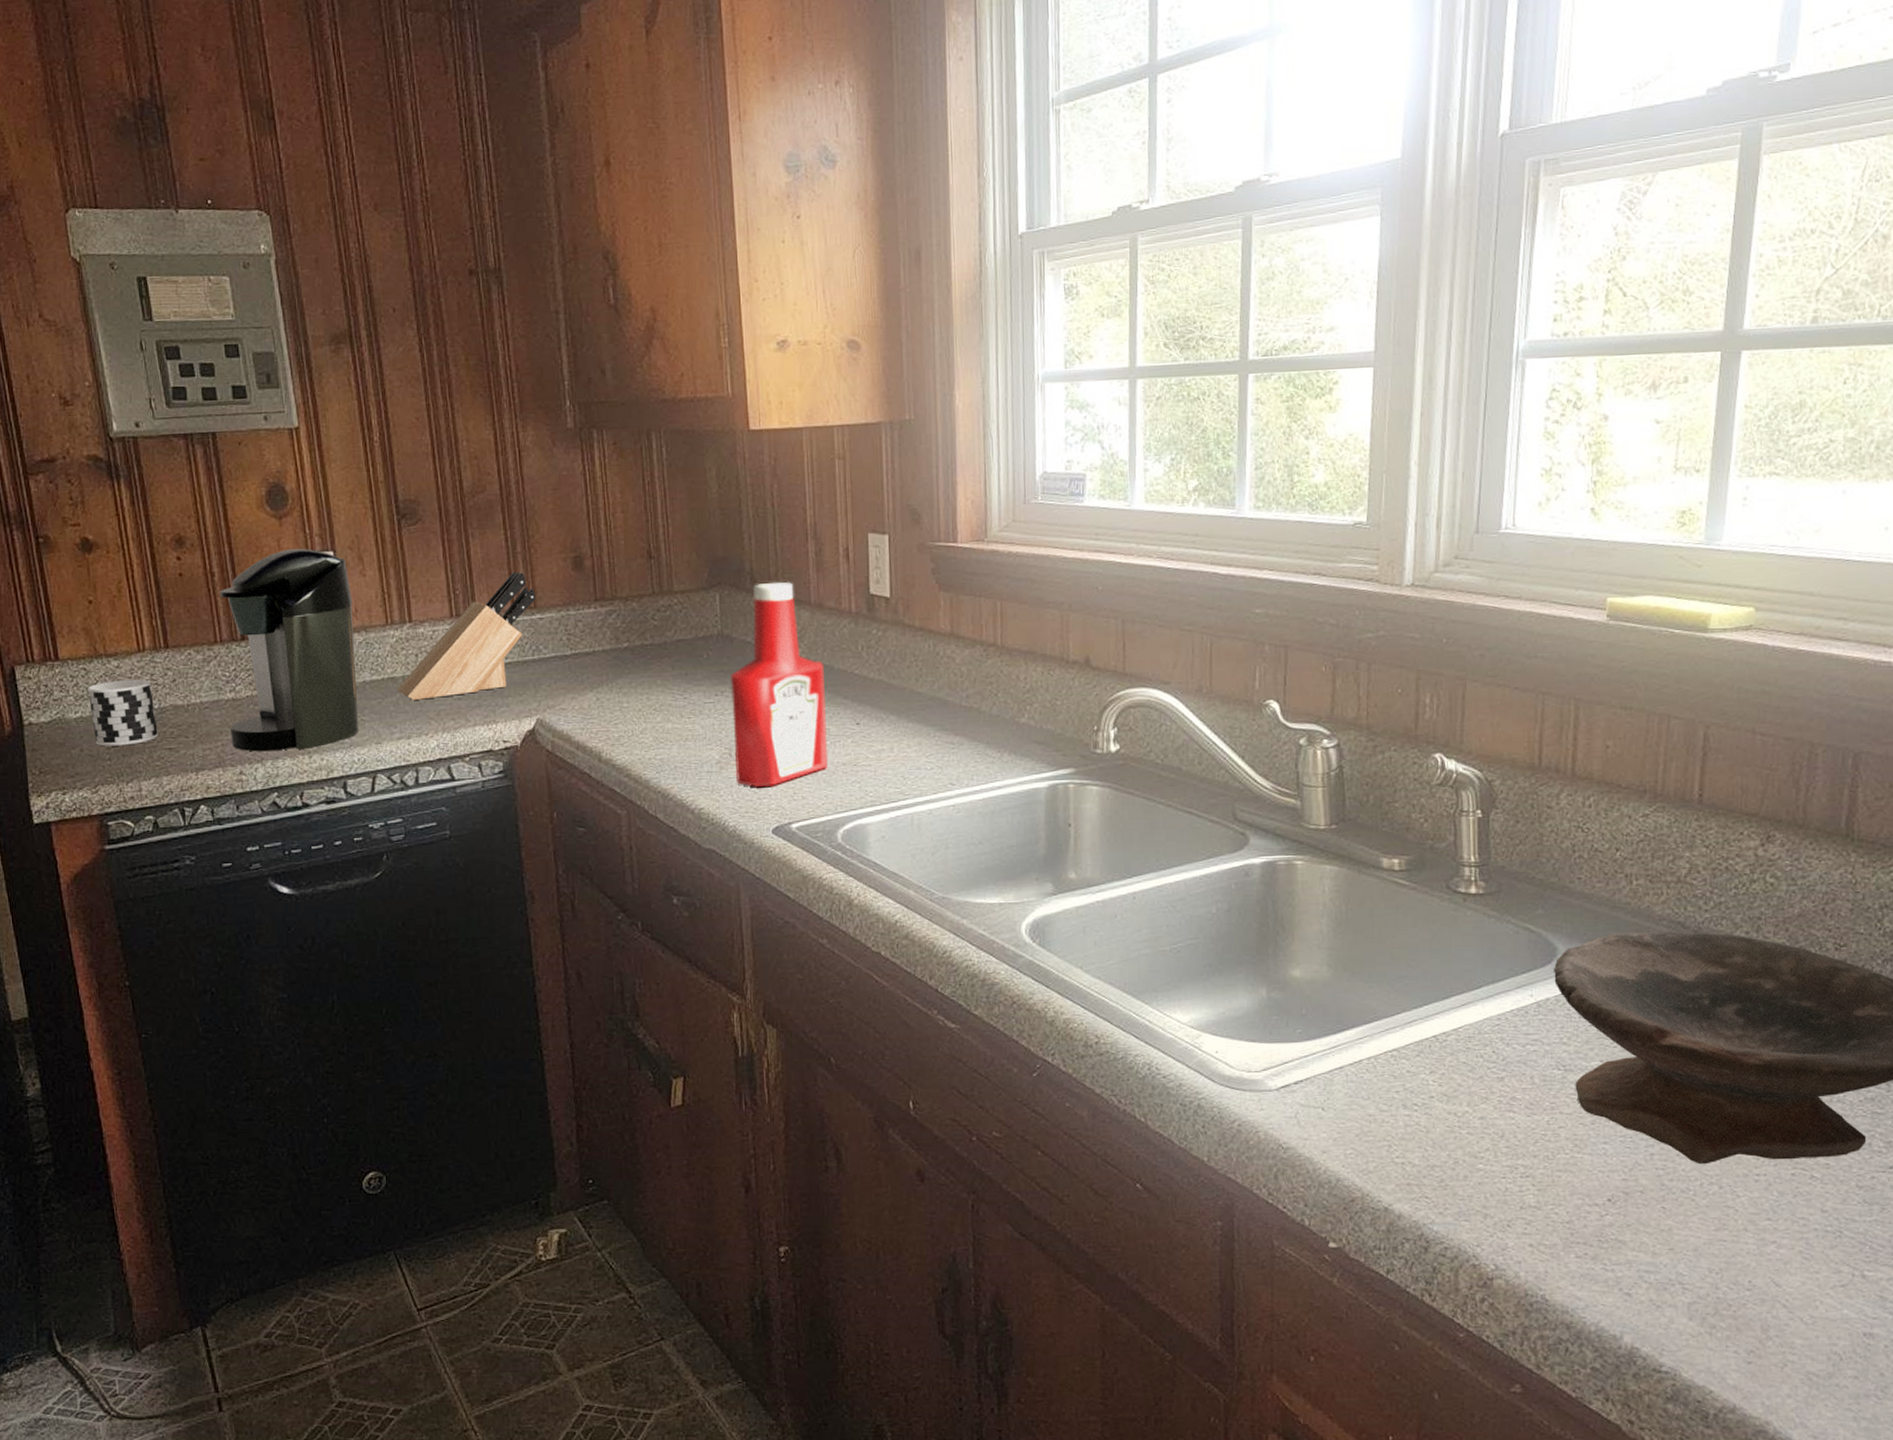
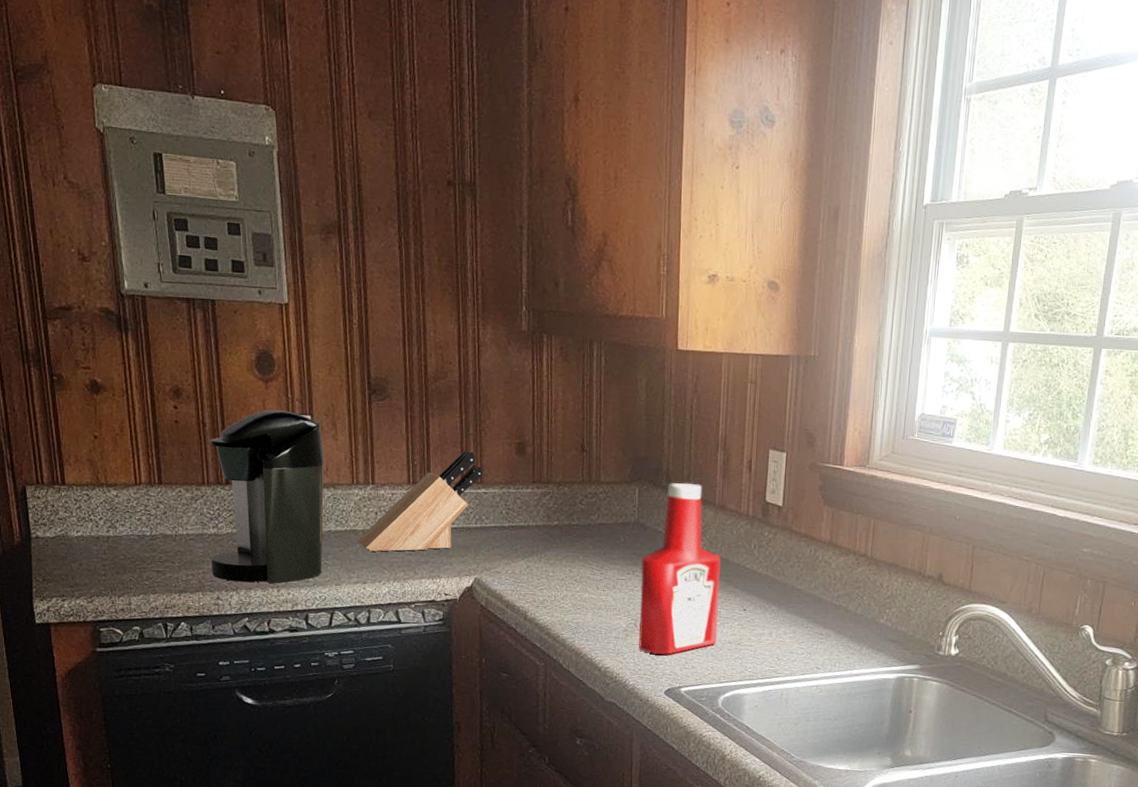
cup: present [88,679,158,747] -> none [89,507,148,565]

